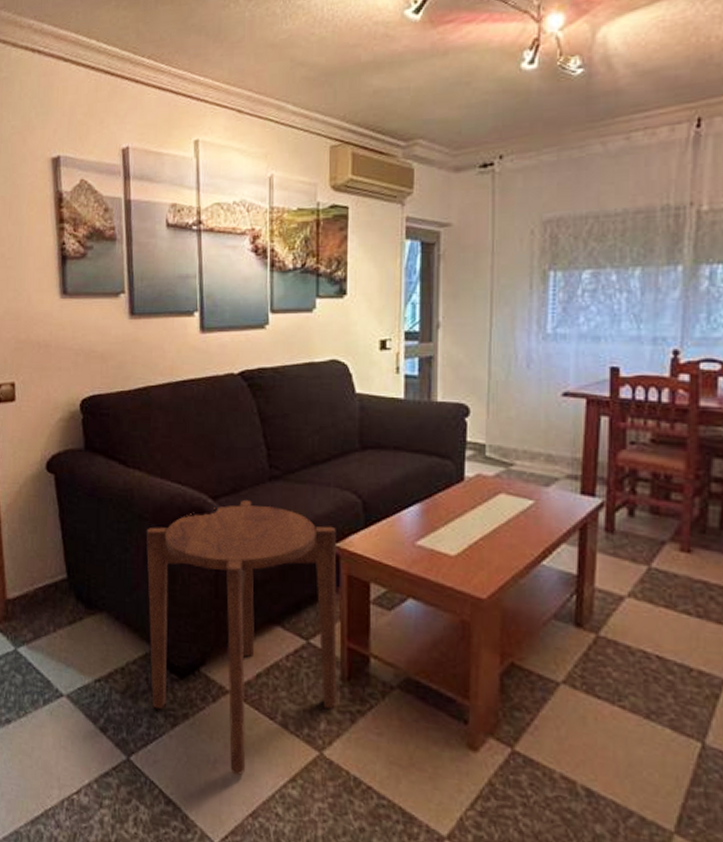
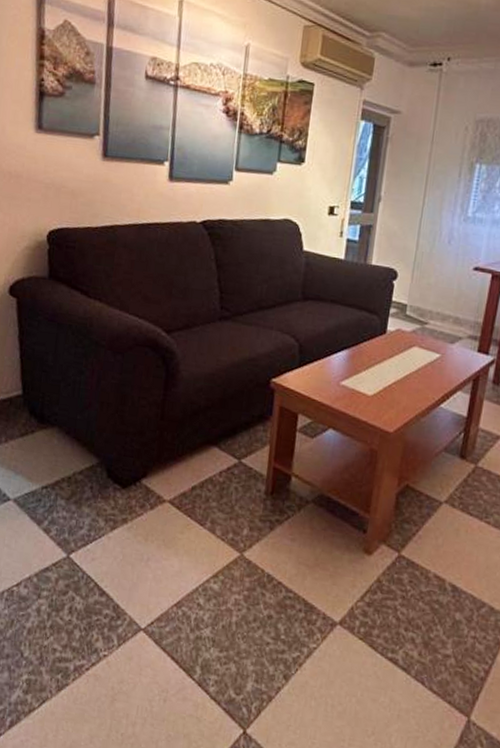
side table: present [146,499,337,776] -> none [94,335,274,572]

